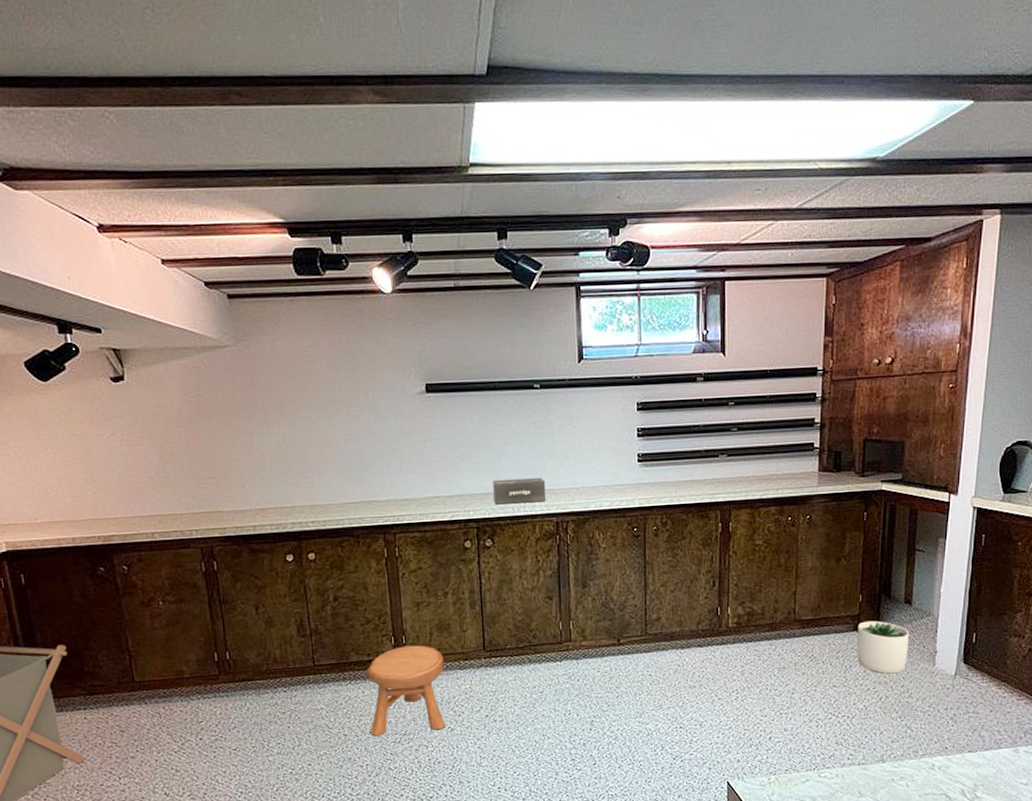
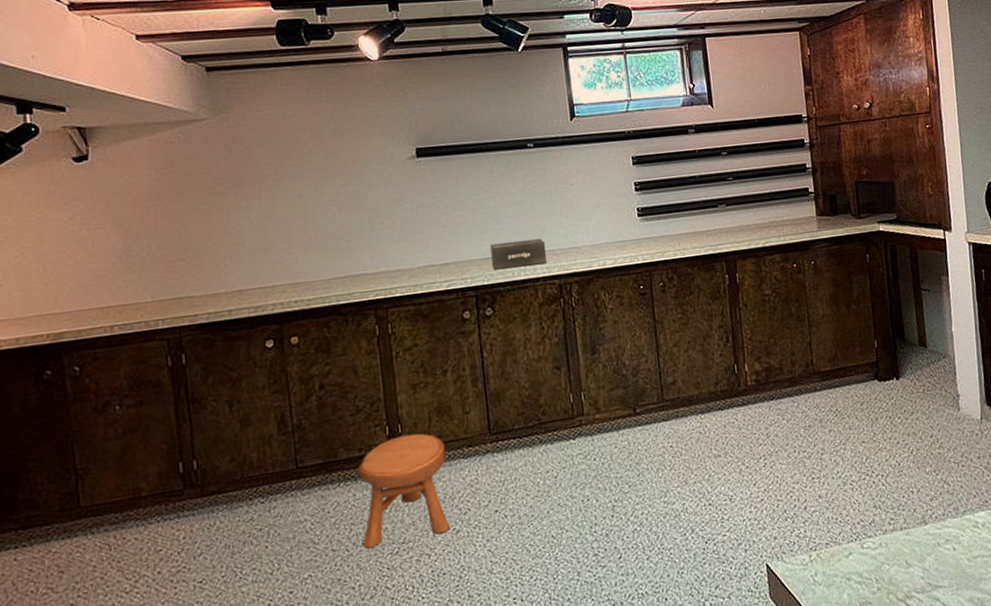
planter: present [857,620,910,674] -> none [877,367,931,424]

